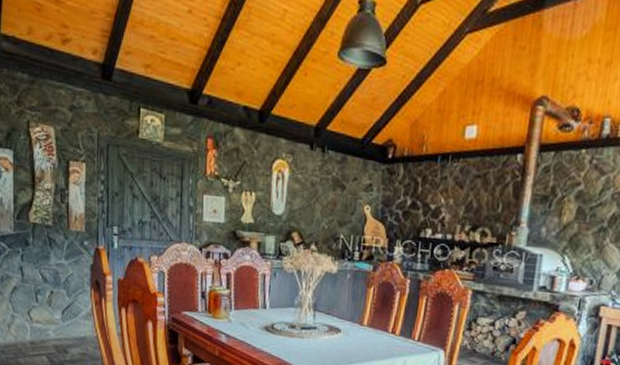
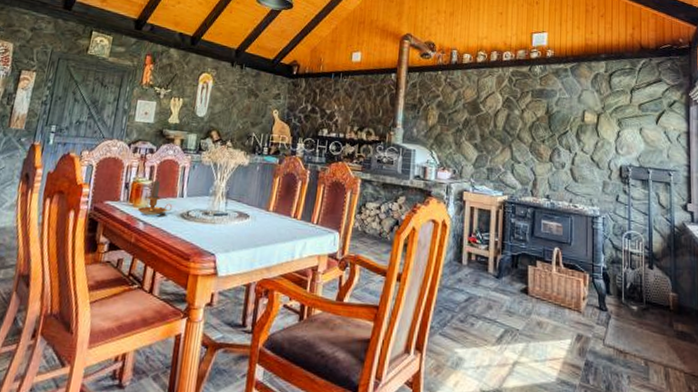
candlestick: none [217,289,255,329] -> present [137,180,173,216]

